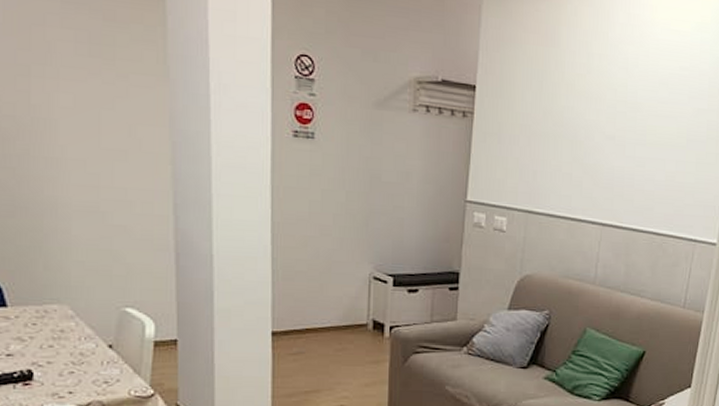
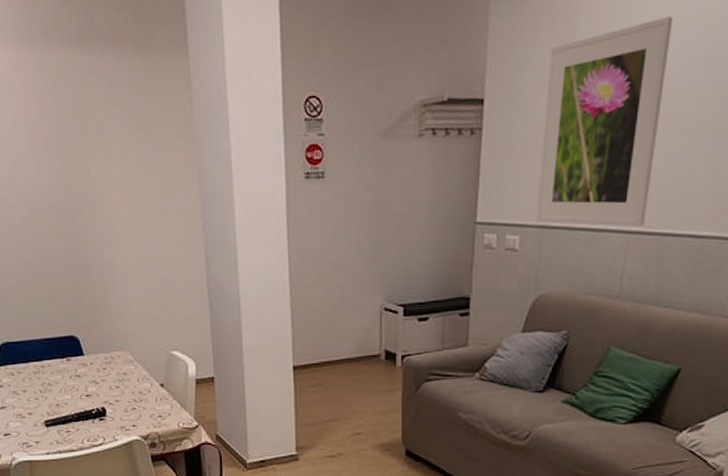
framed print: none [522,40,638,220] -> present [536,16,673,227]

